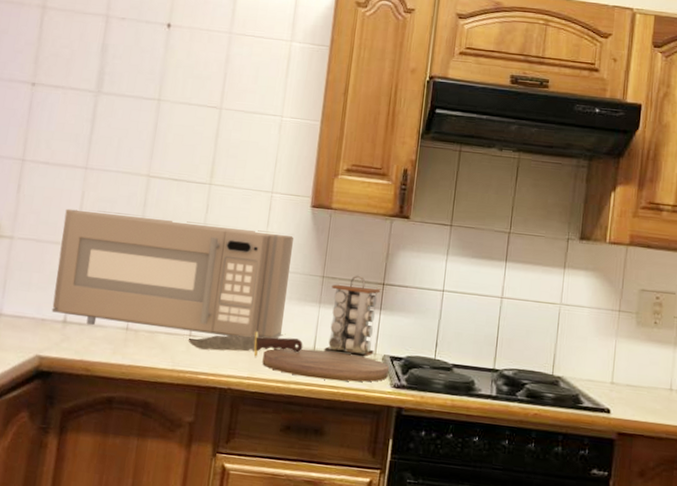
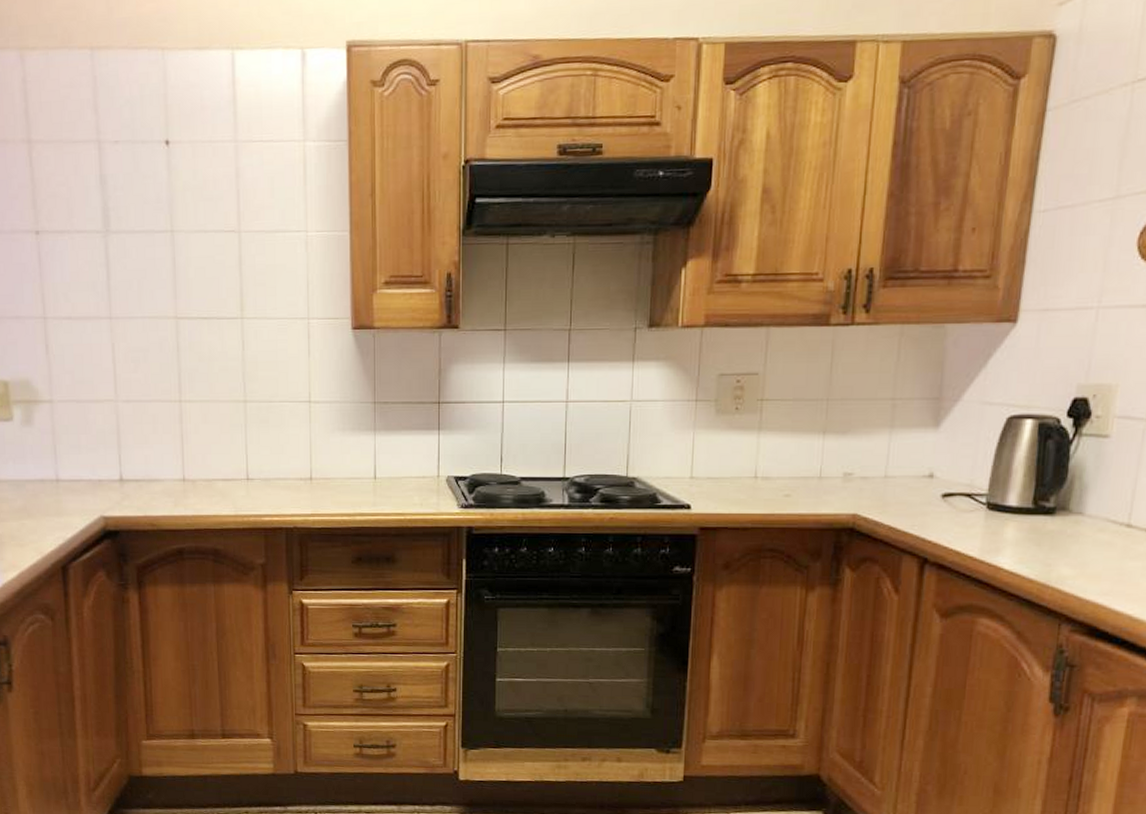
microwave: present [51,208,294,339] -> none [99,361,344,481]
knife: present [188,331,303,357] -> none [246,467,363,493]
cutting board: present [262,348,389,382] -> none [324,479,454,508]
spice rack: present [324,275,381,358] -> none [385,396,437,482]

